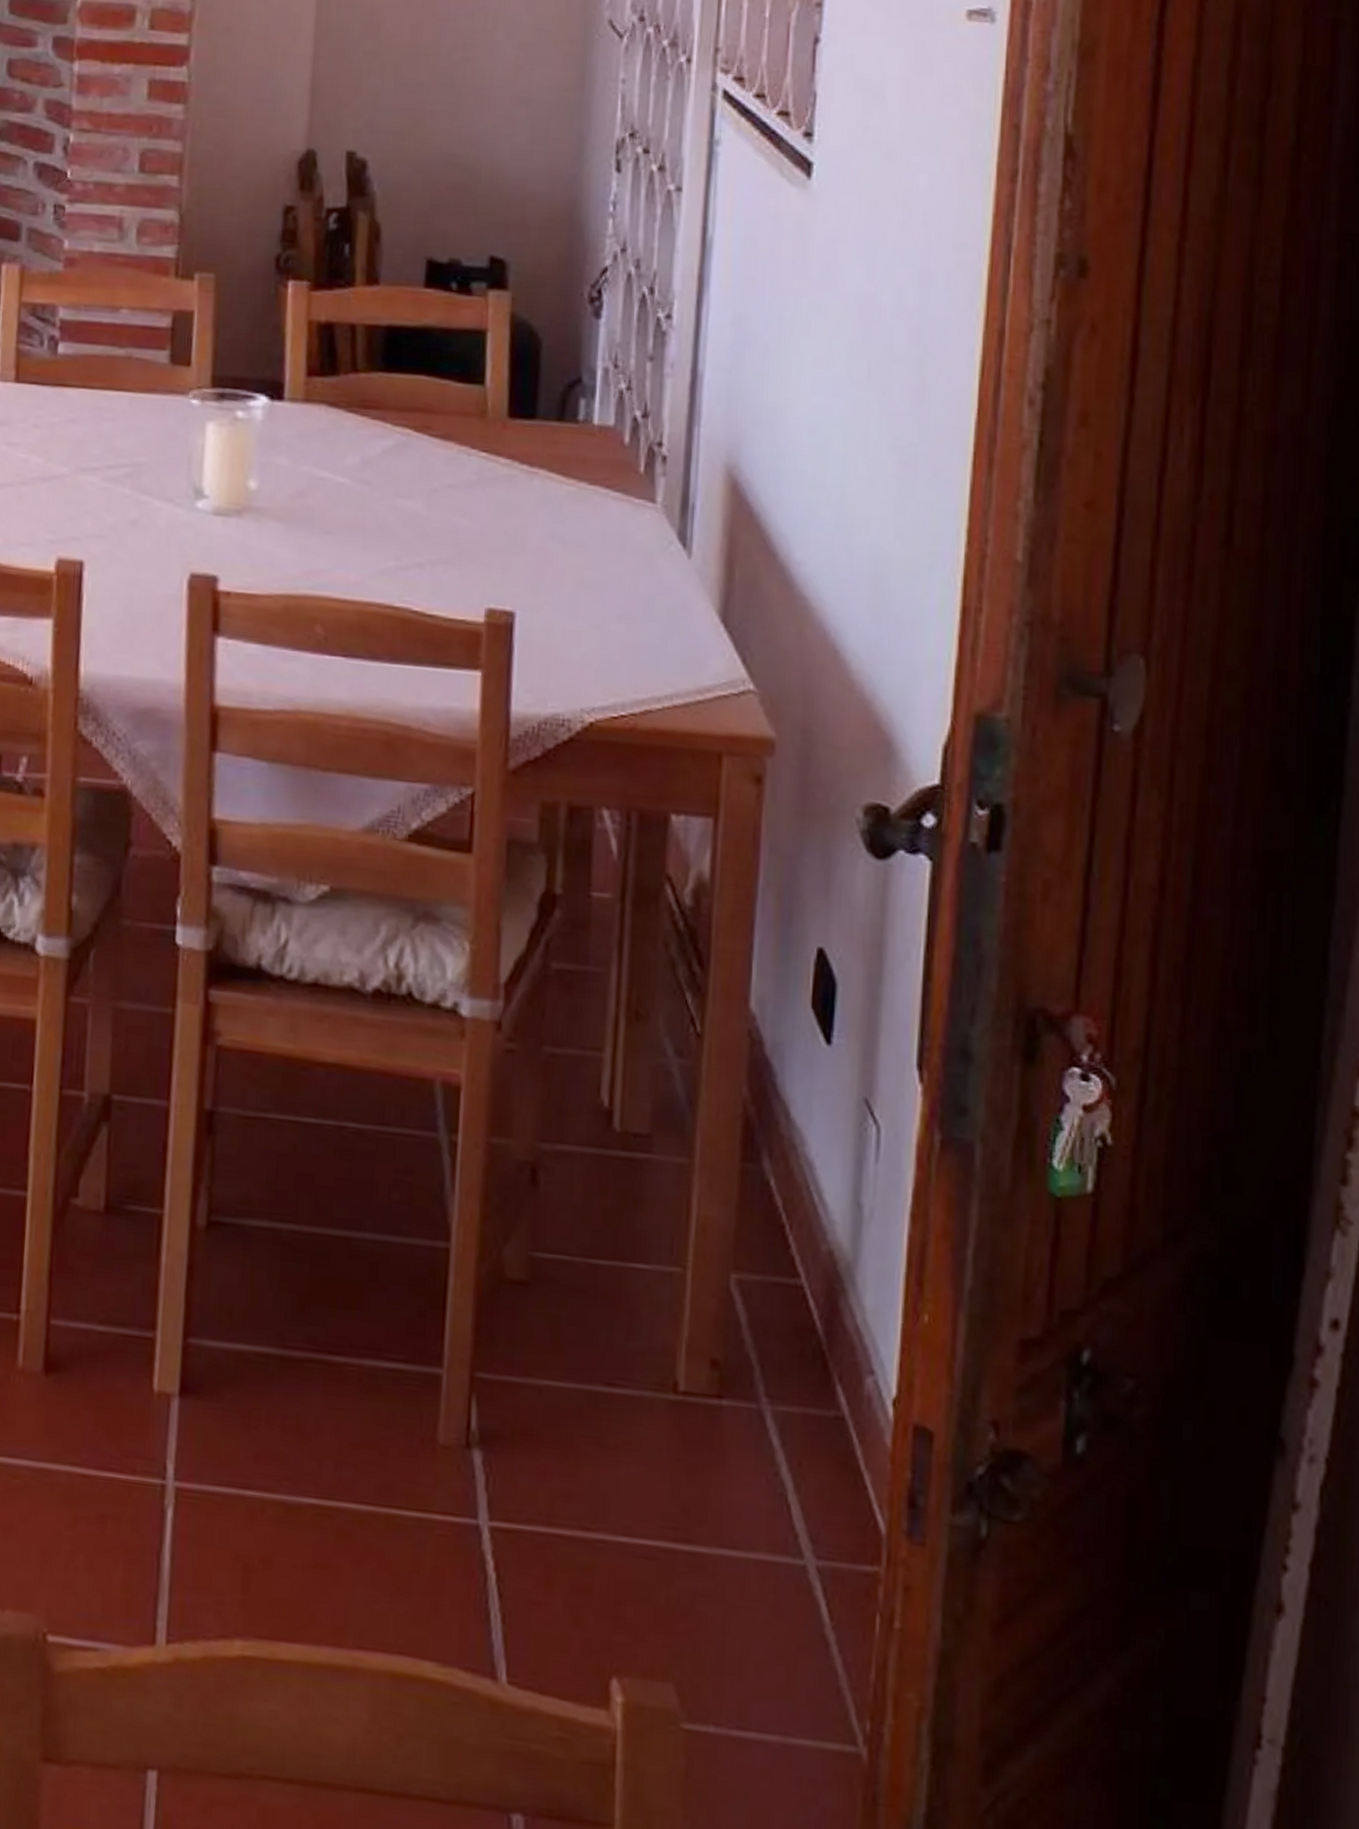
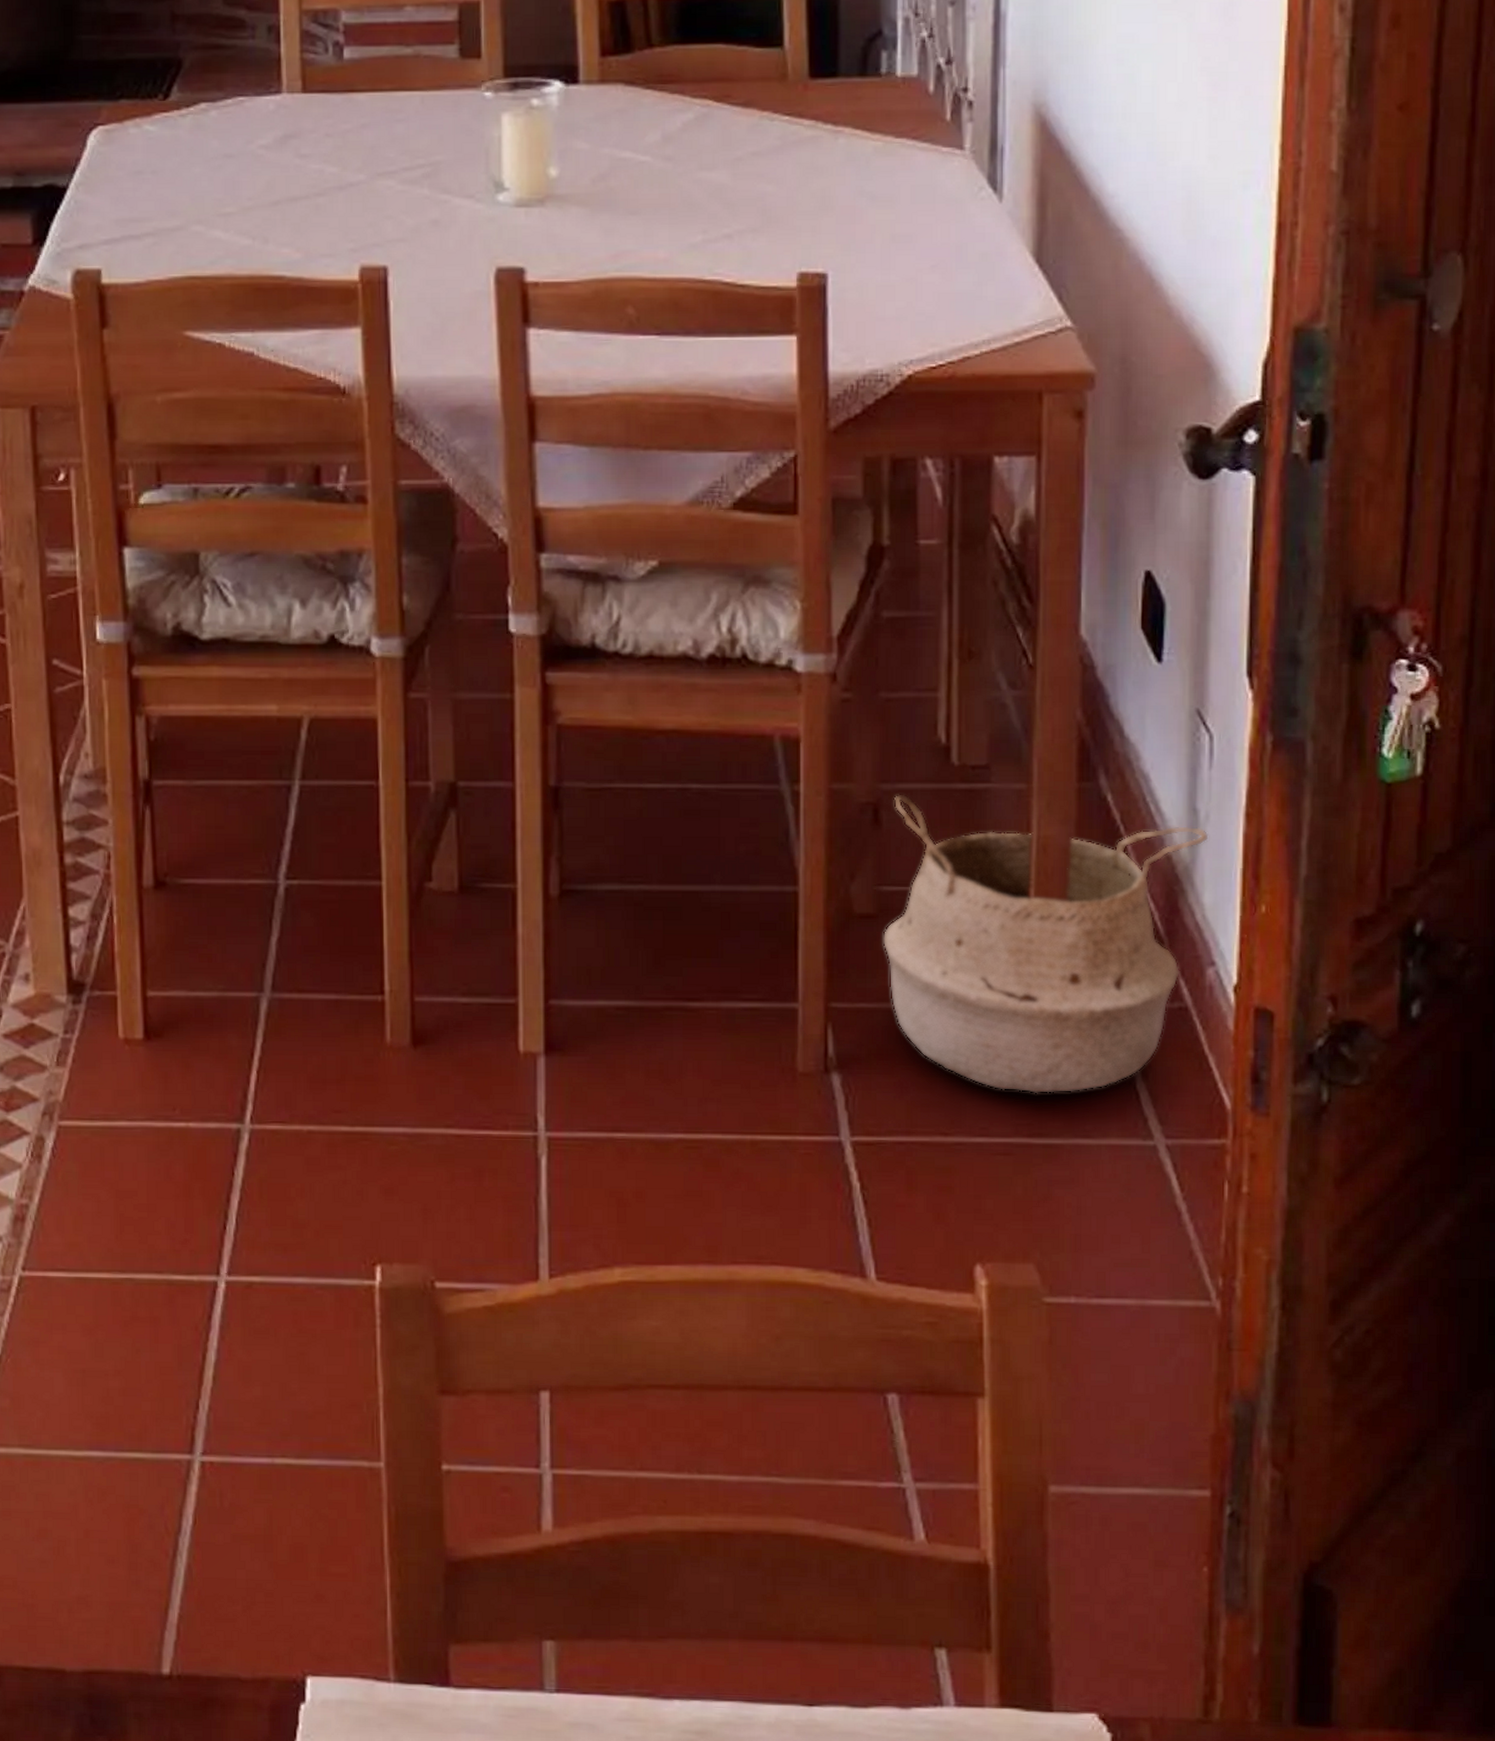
woven basket: none [533,1155,873,1498] -> present [882,794,1209,1094]

